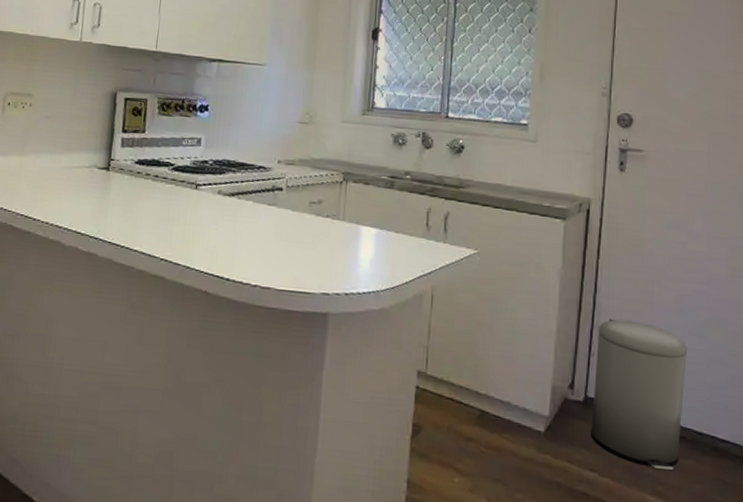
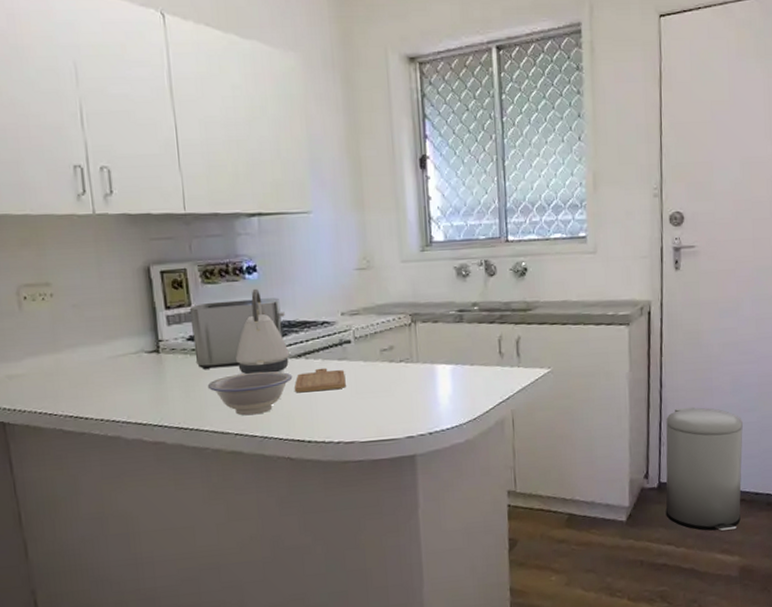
toaster: none [138,132,226,195] -> present [189,298,285,369]
bowl: none [144,202,223,244] -> present [207,371,293,416]
kettle: none [175,126,224,207] -> present [236,288,290,374]
chopping board: none [223,209,272,233] -> present [295,367,346,393]

